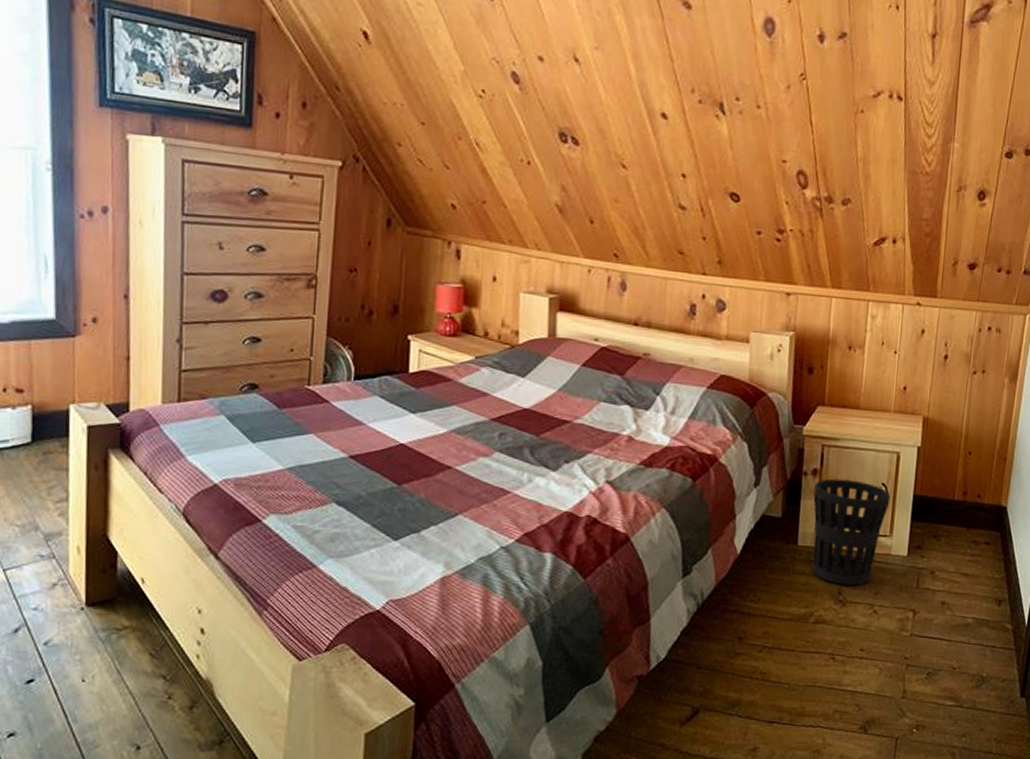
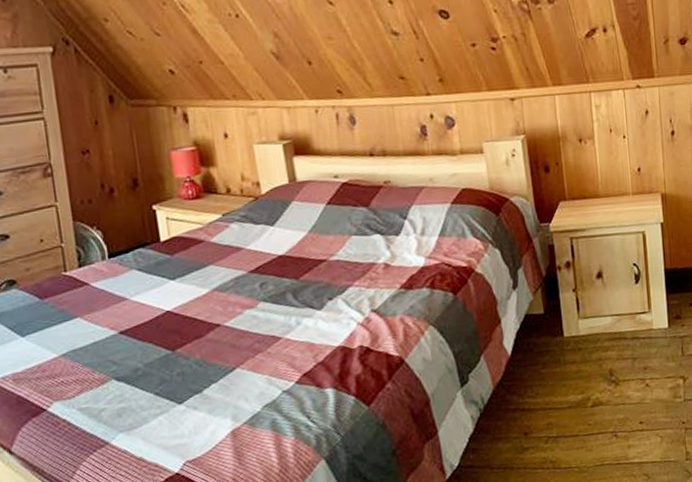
wastebasket: present [812,478,891,586] -> none [570,265,644,366]

